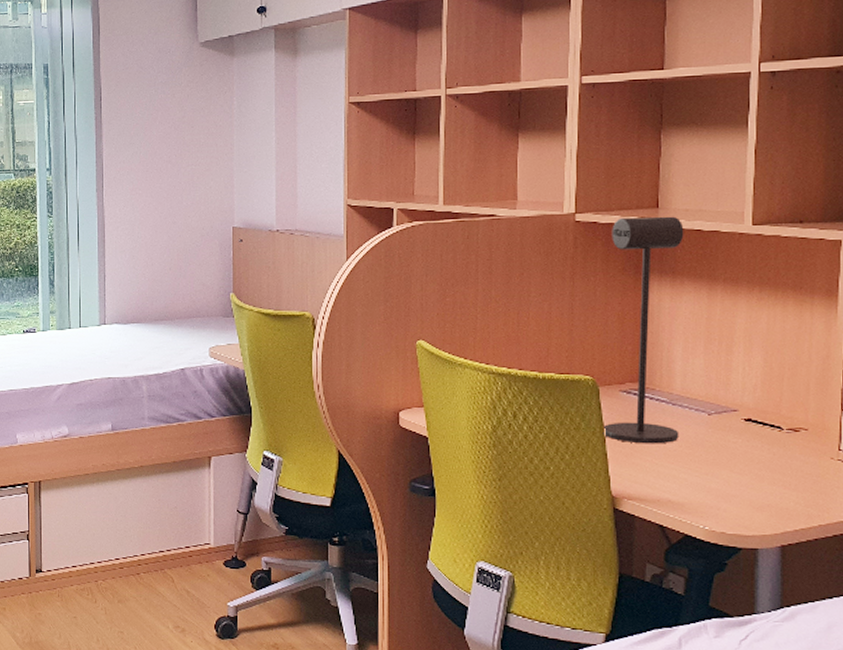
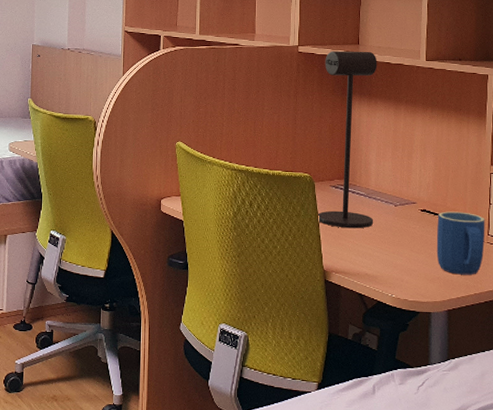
mug: none [766,420,835,502] -> present [436,211,485,275]

